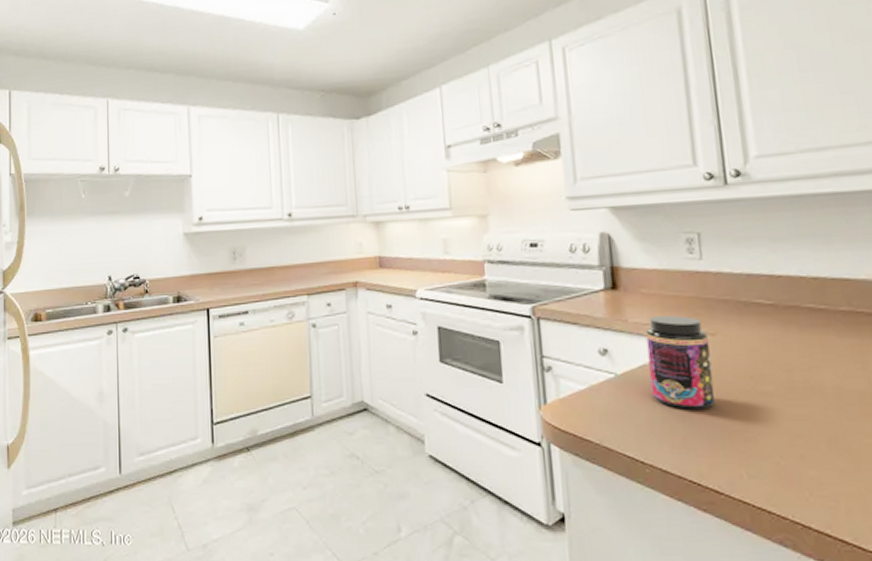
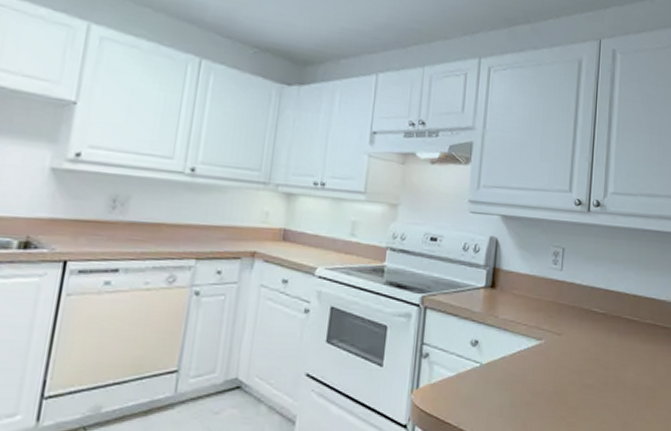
jar: present [645,315,716,410] -> none [506,315,556,398]

